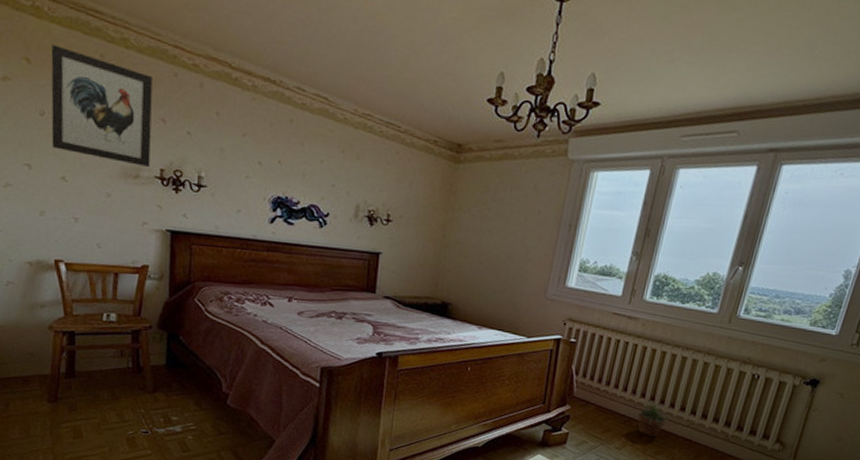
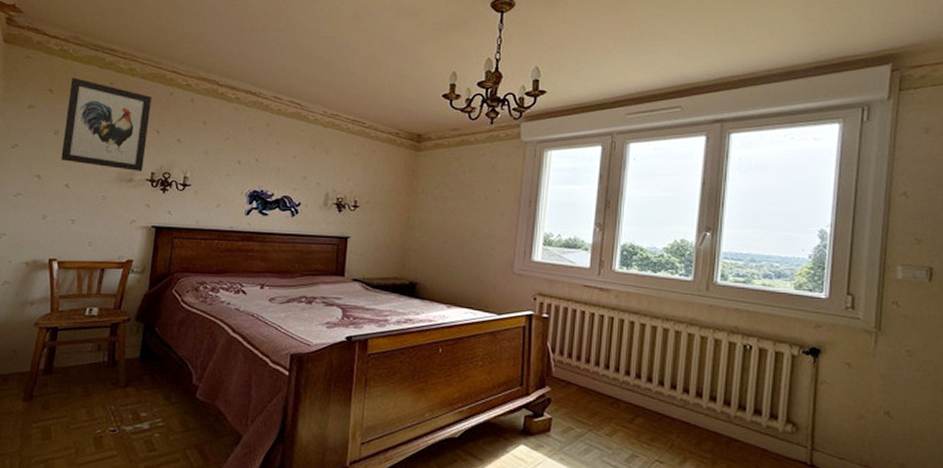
potted plant: present [634,400,673,437] -> none [621,378,665,420]

